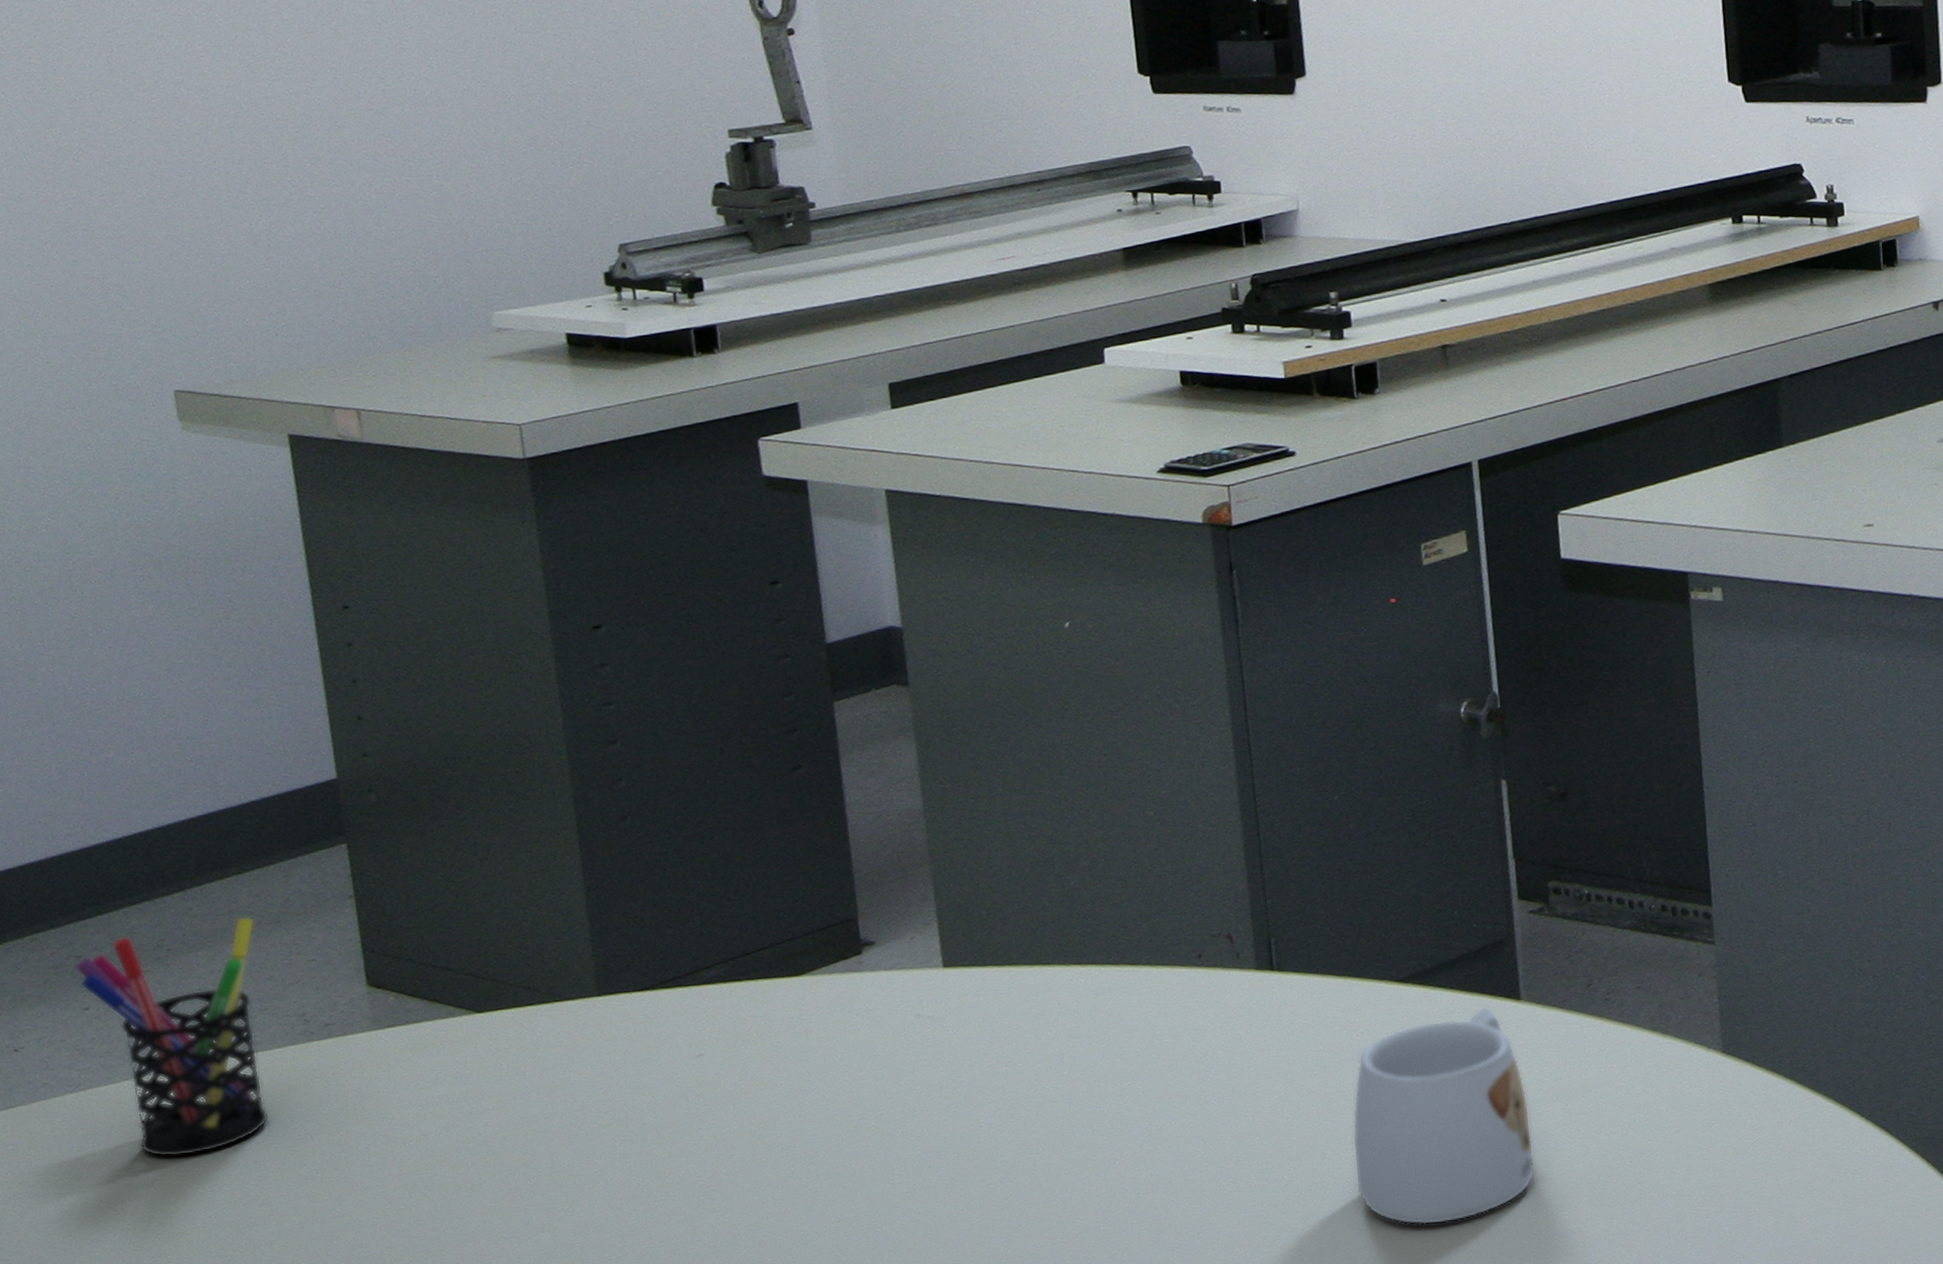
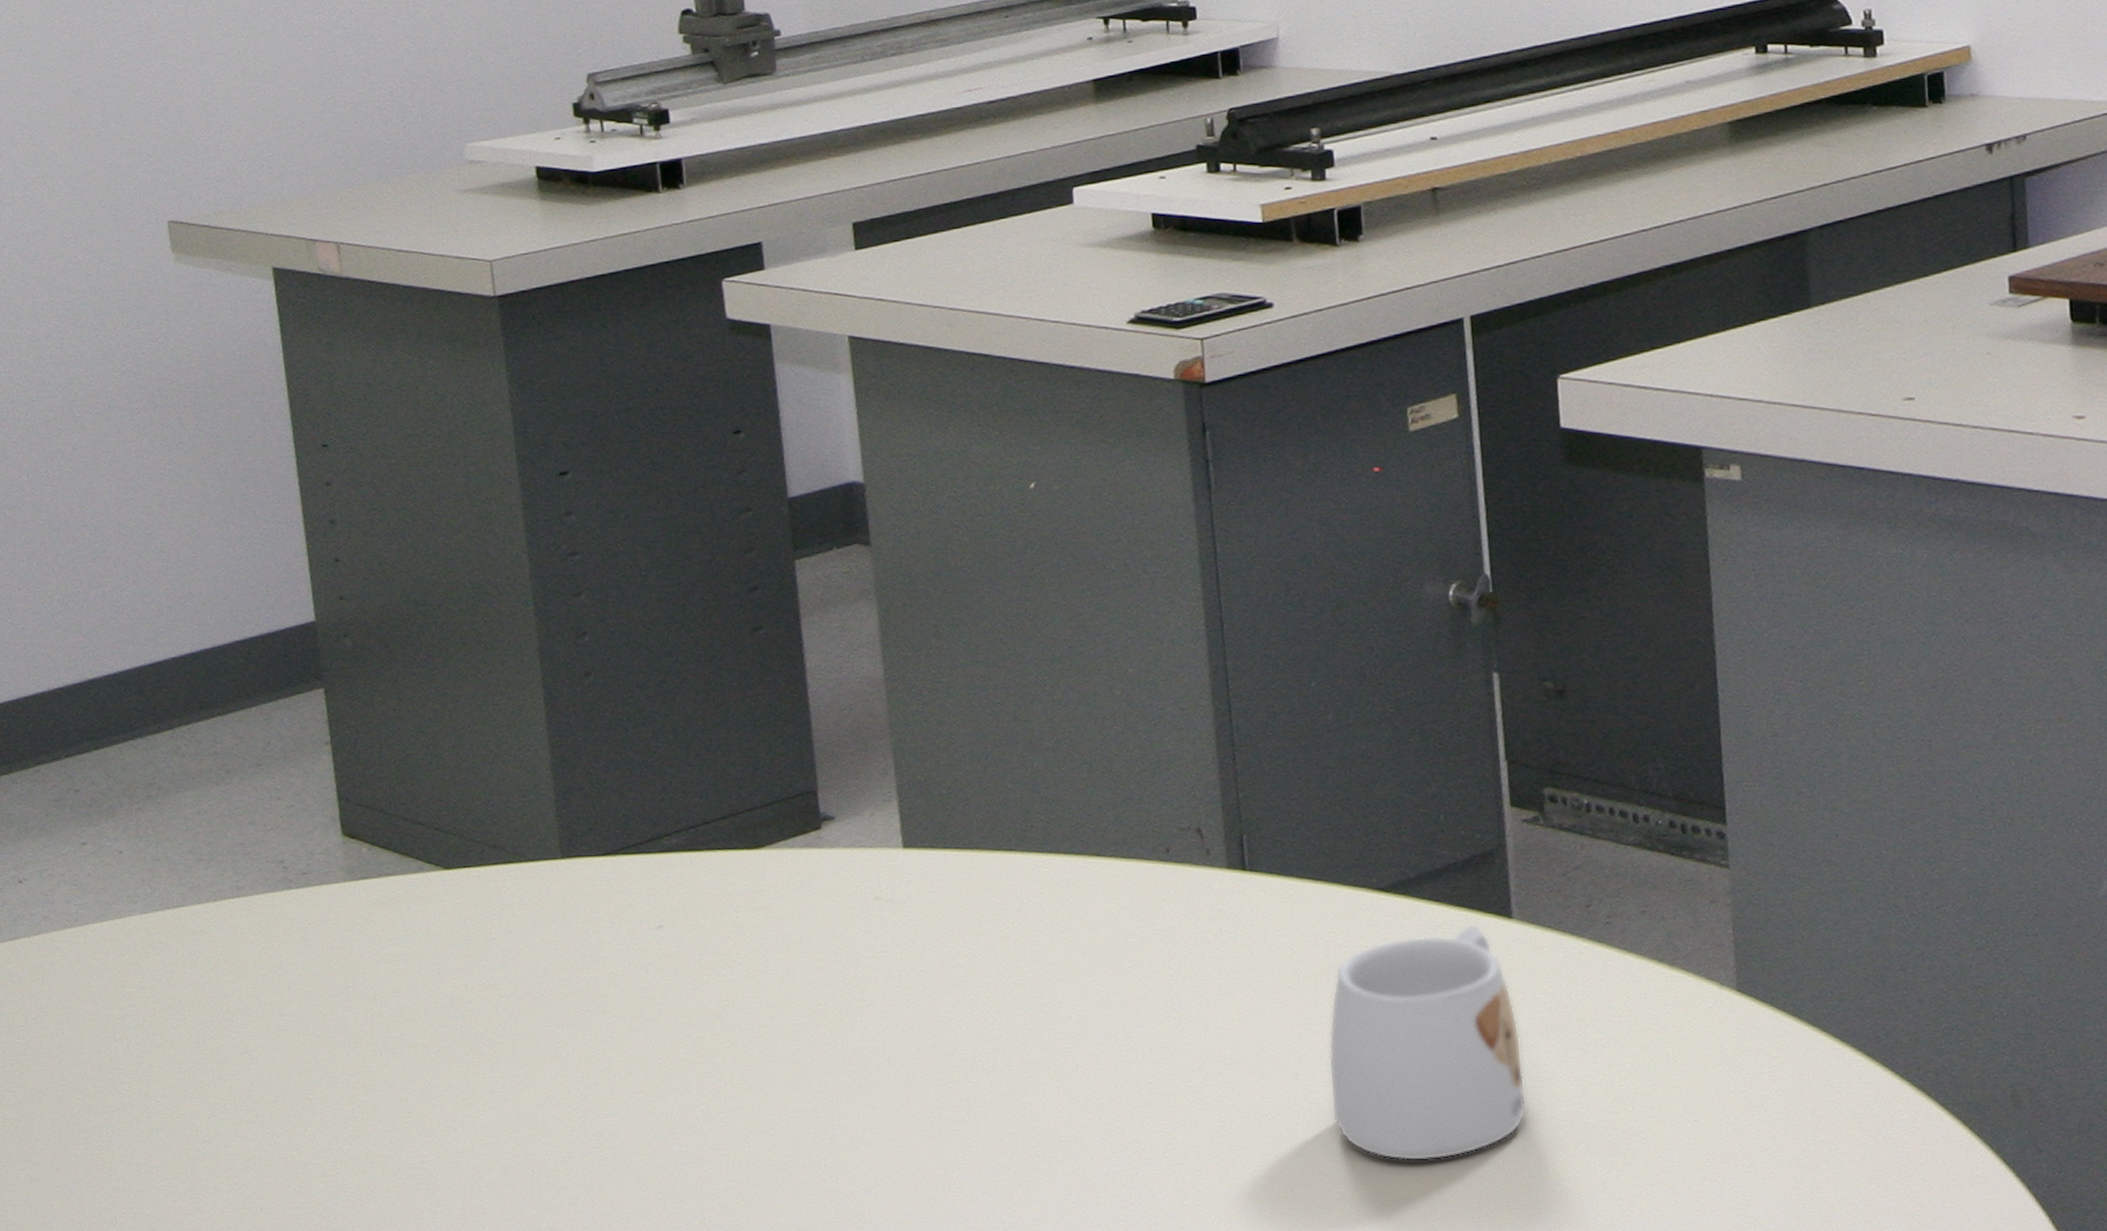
pen holder: present [74,916,269,1158] -> none [73,757,250,999]

